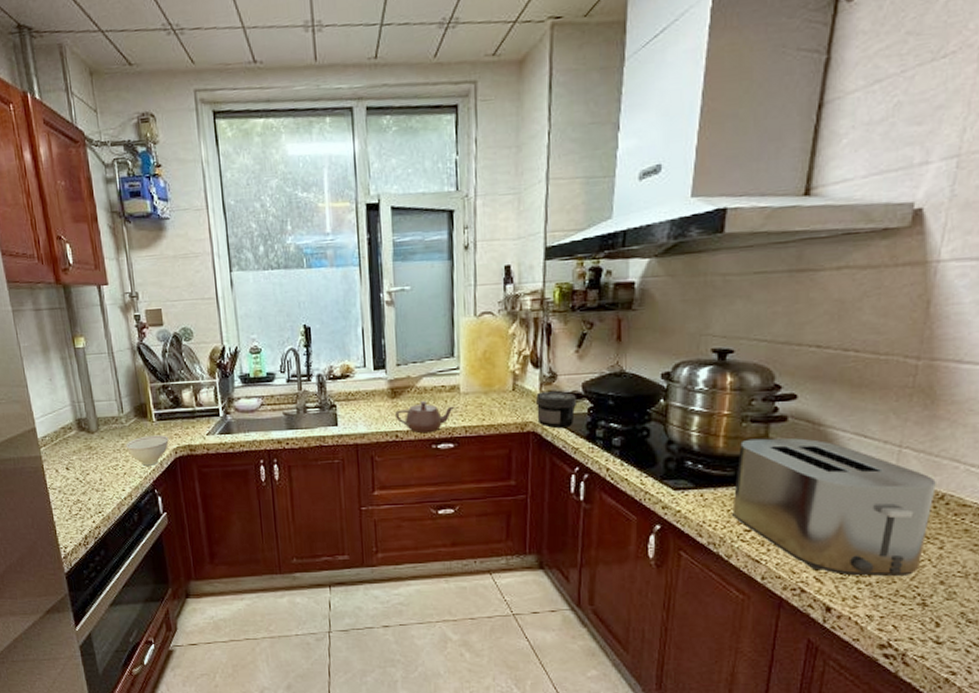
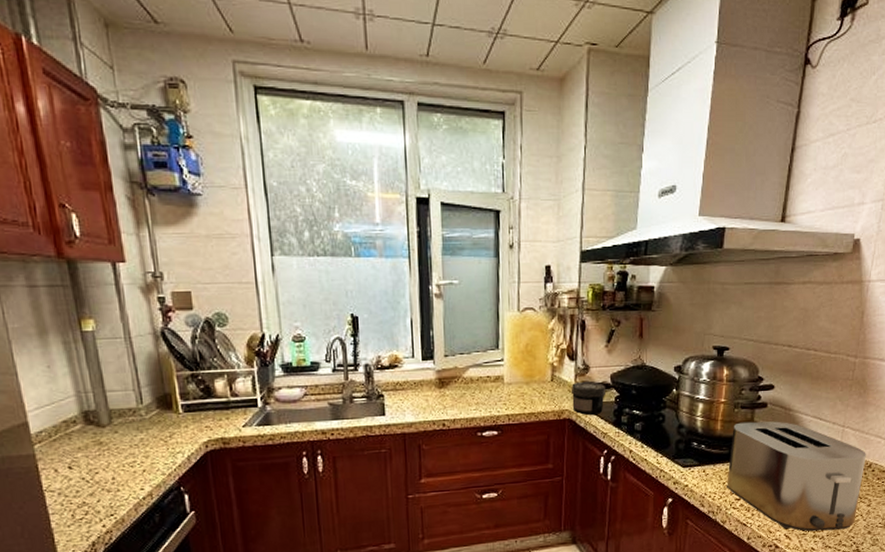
bowl: present [125,435,169,466] -> none [145,427,198,462]
teapot: present [395,400,455,434] -> none [443,390,499,422]

